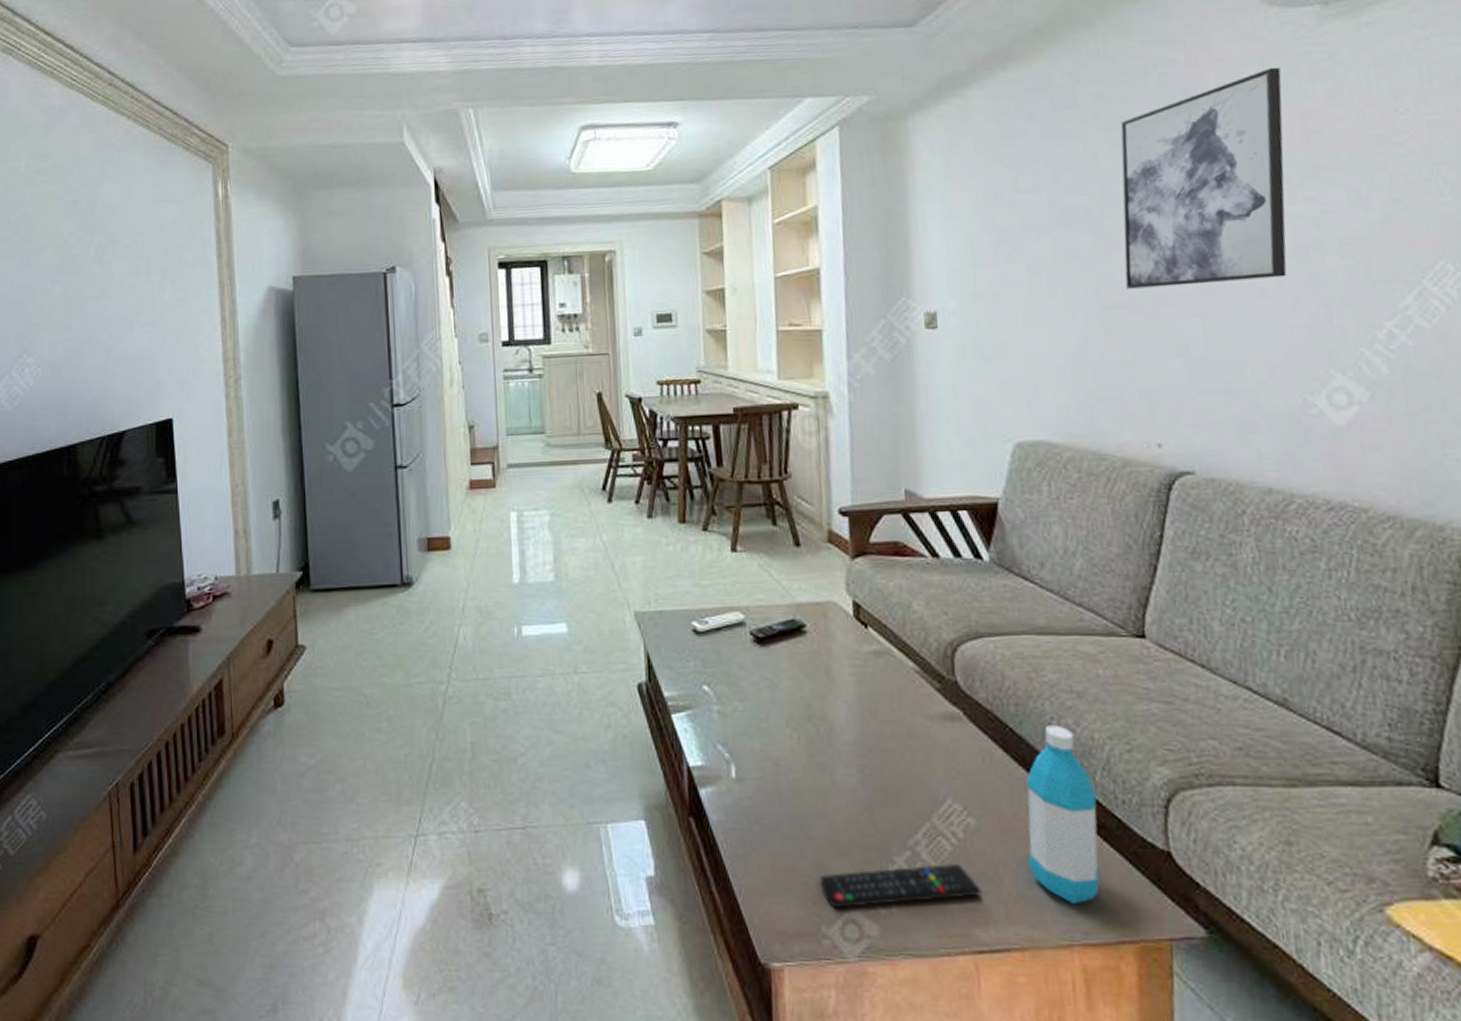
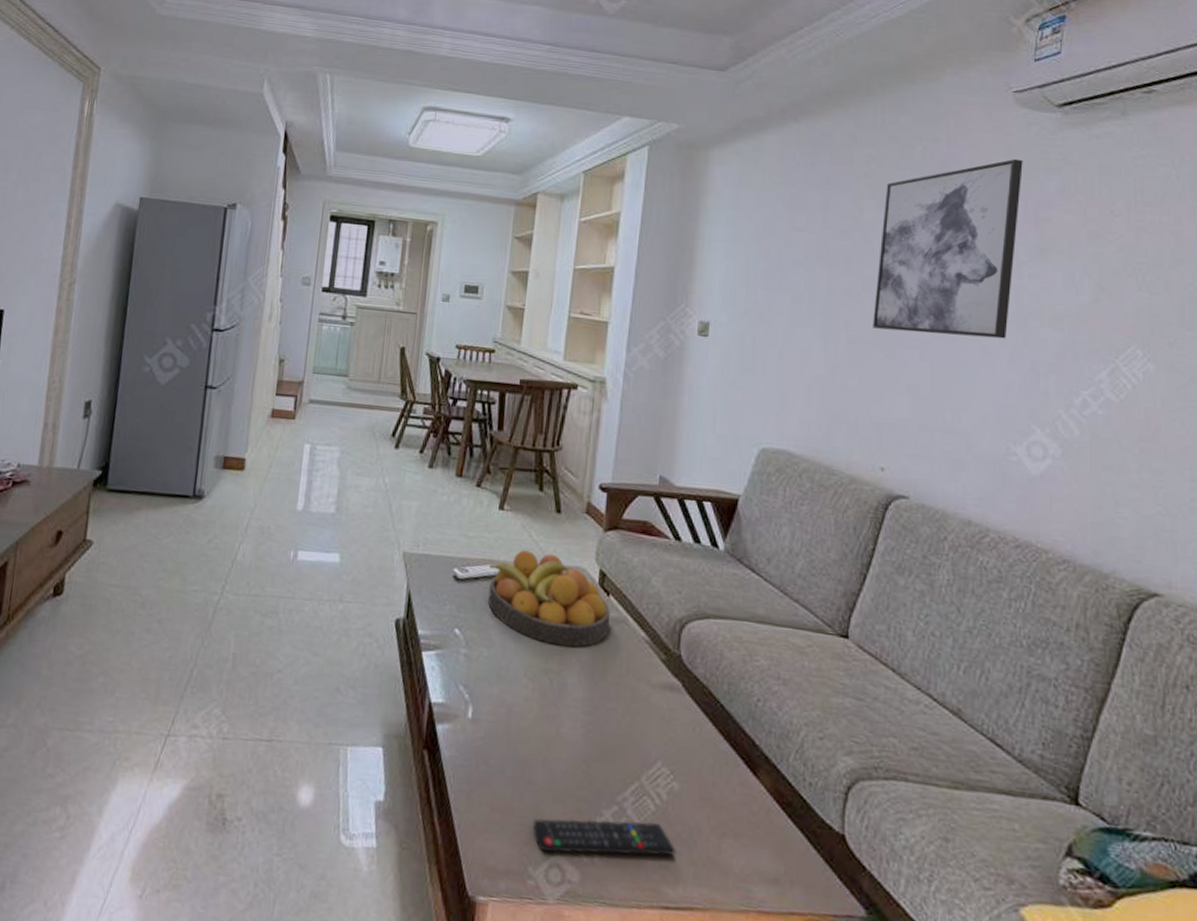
fruit bowl: none [730,591,873,689] -> present [488,550,610,647]
water bottle: present [1026,725,1100,905] -> none [721,706,789,874]

